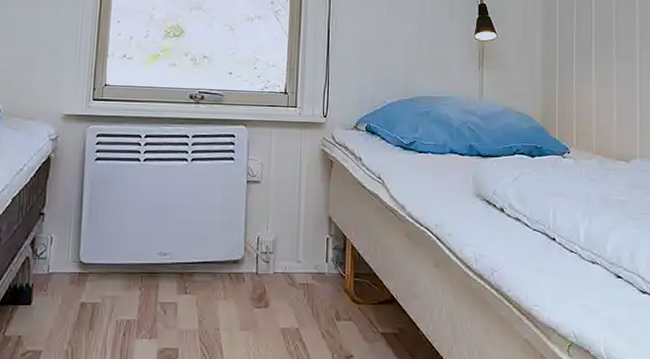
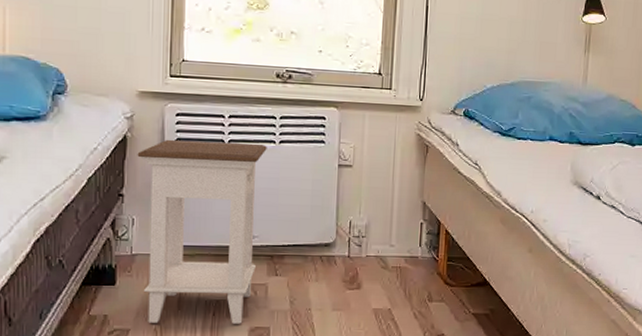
nightstand: none [57,159,180,345] -> present [137,139,267,324]

